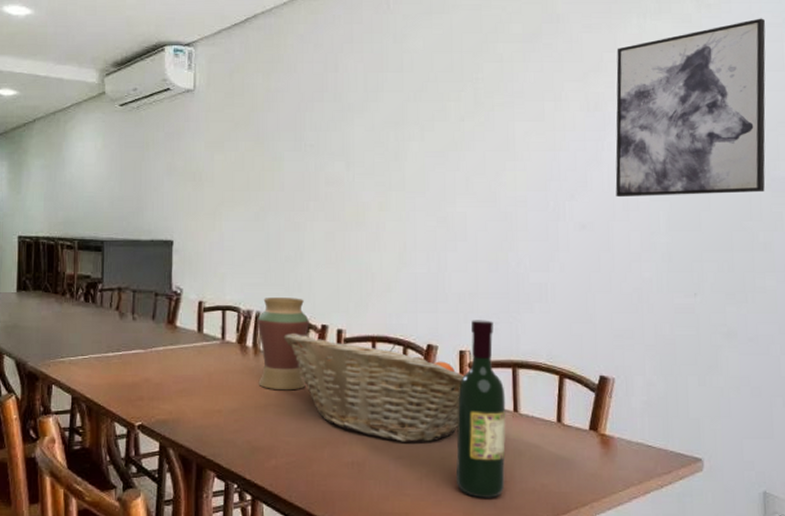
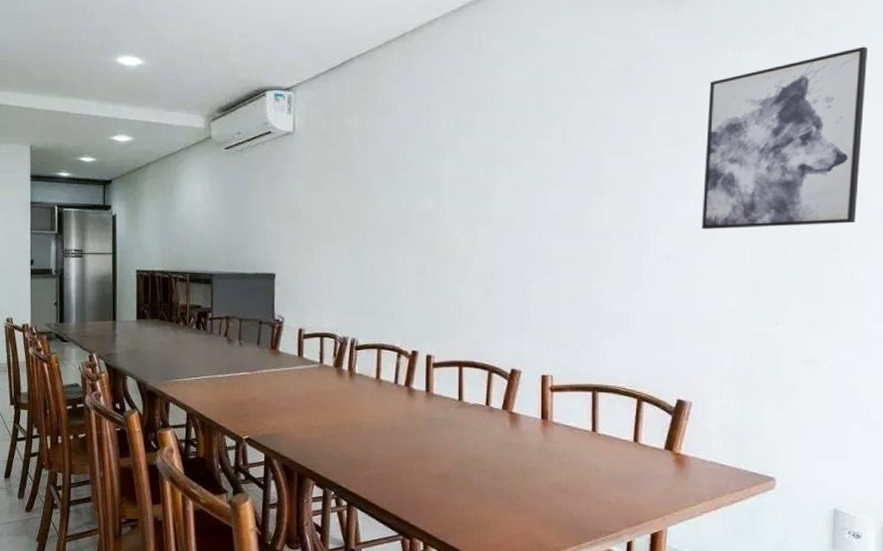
vase: present [257,298,309,391] -> none [352,326,400,410]
fruit basket: present [284,334,465,442] -> none [377,358,546,458]
wine bottle: present [455,320,506,498] -> none [535,347,585,509]

